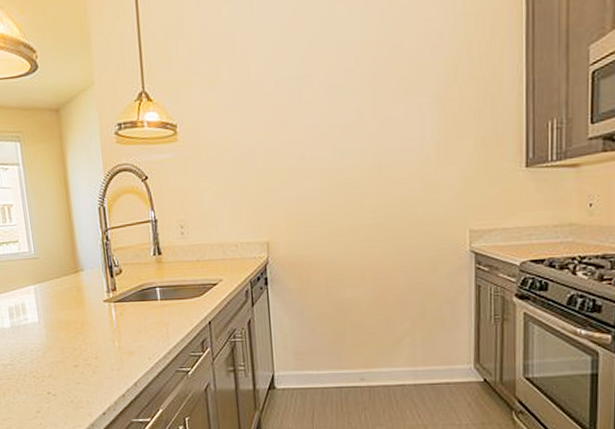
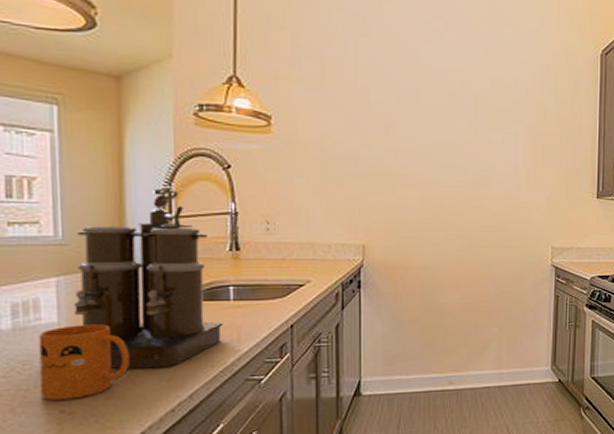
mug: none [28,323,90,384] -> present [39,324,130,401]
coffee maker: none [43,202,154,359] -> present [74,186,223,369]

